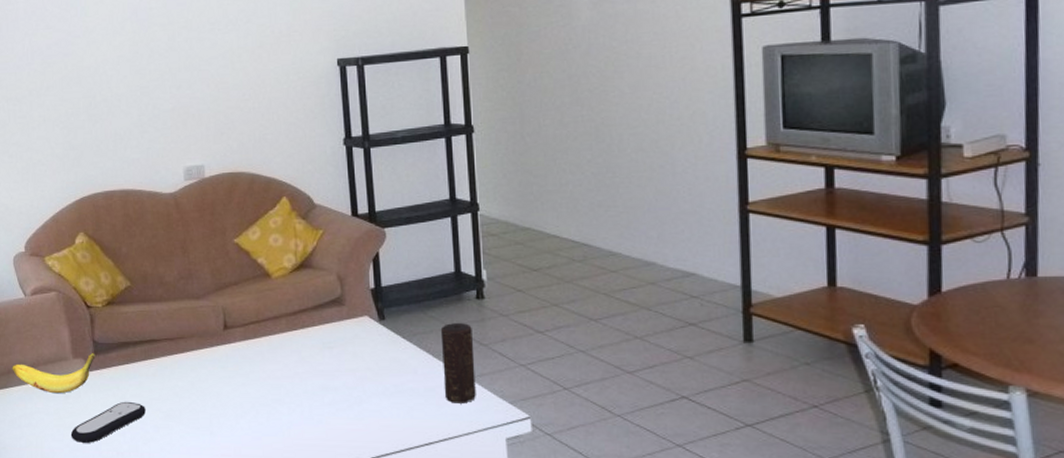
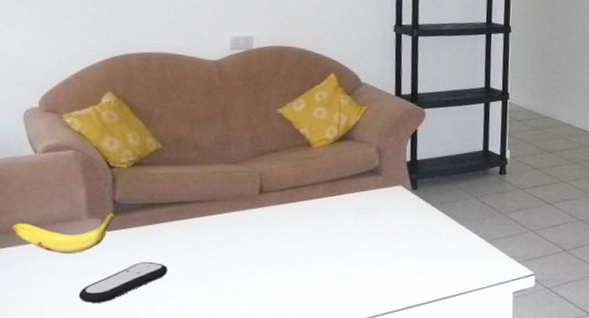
candle: present [440,322,476,404] -> none [464,193,493,263]

